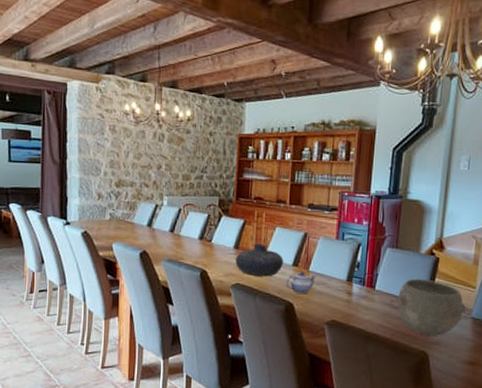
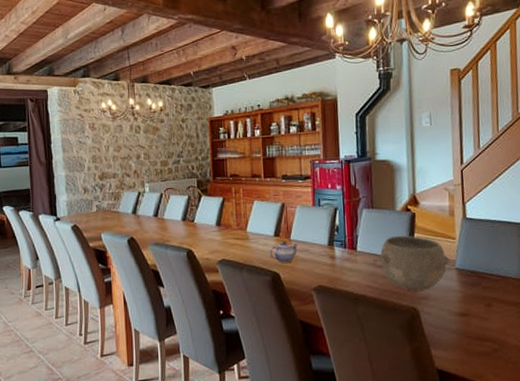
vase: present [235,243,283,277] -> none [219,218,265,250]

